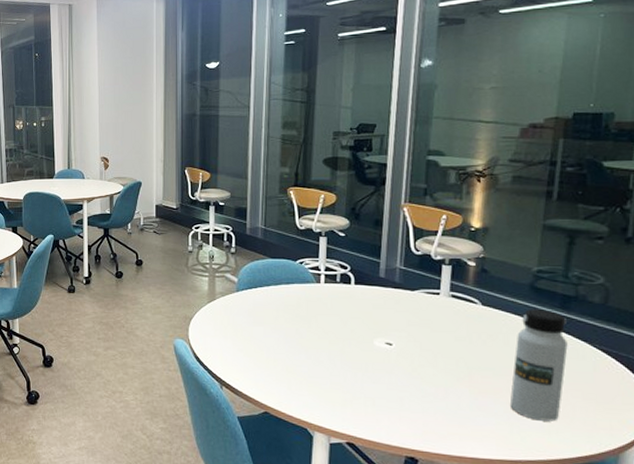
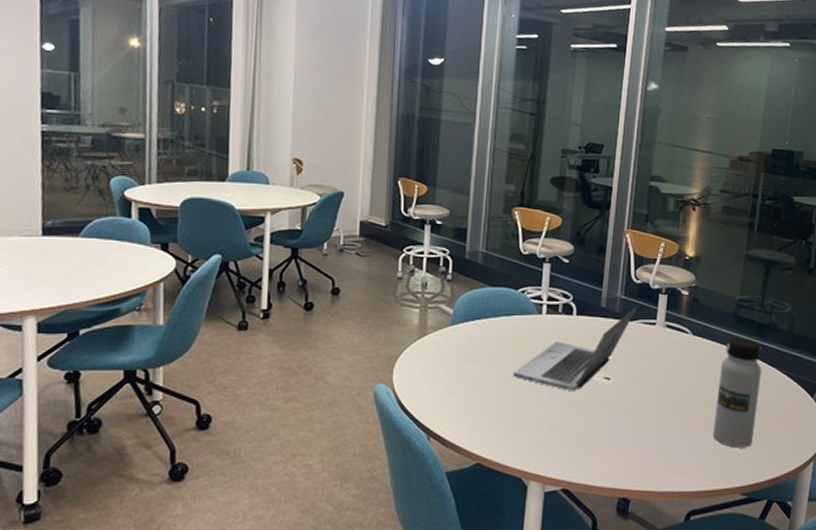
laptop: none [294,277,419,355] -> present [513,307,637,392]

